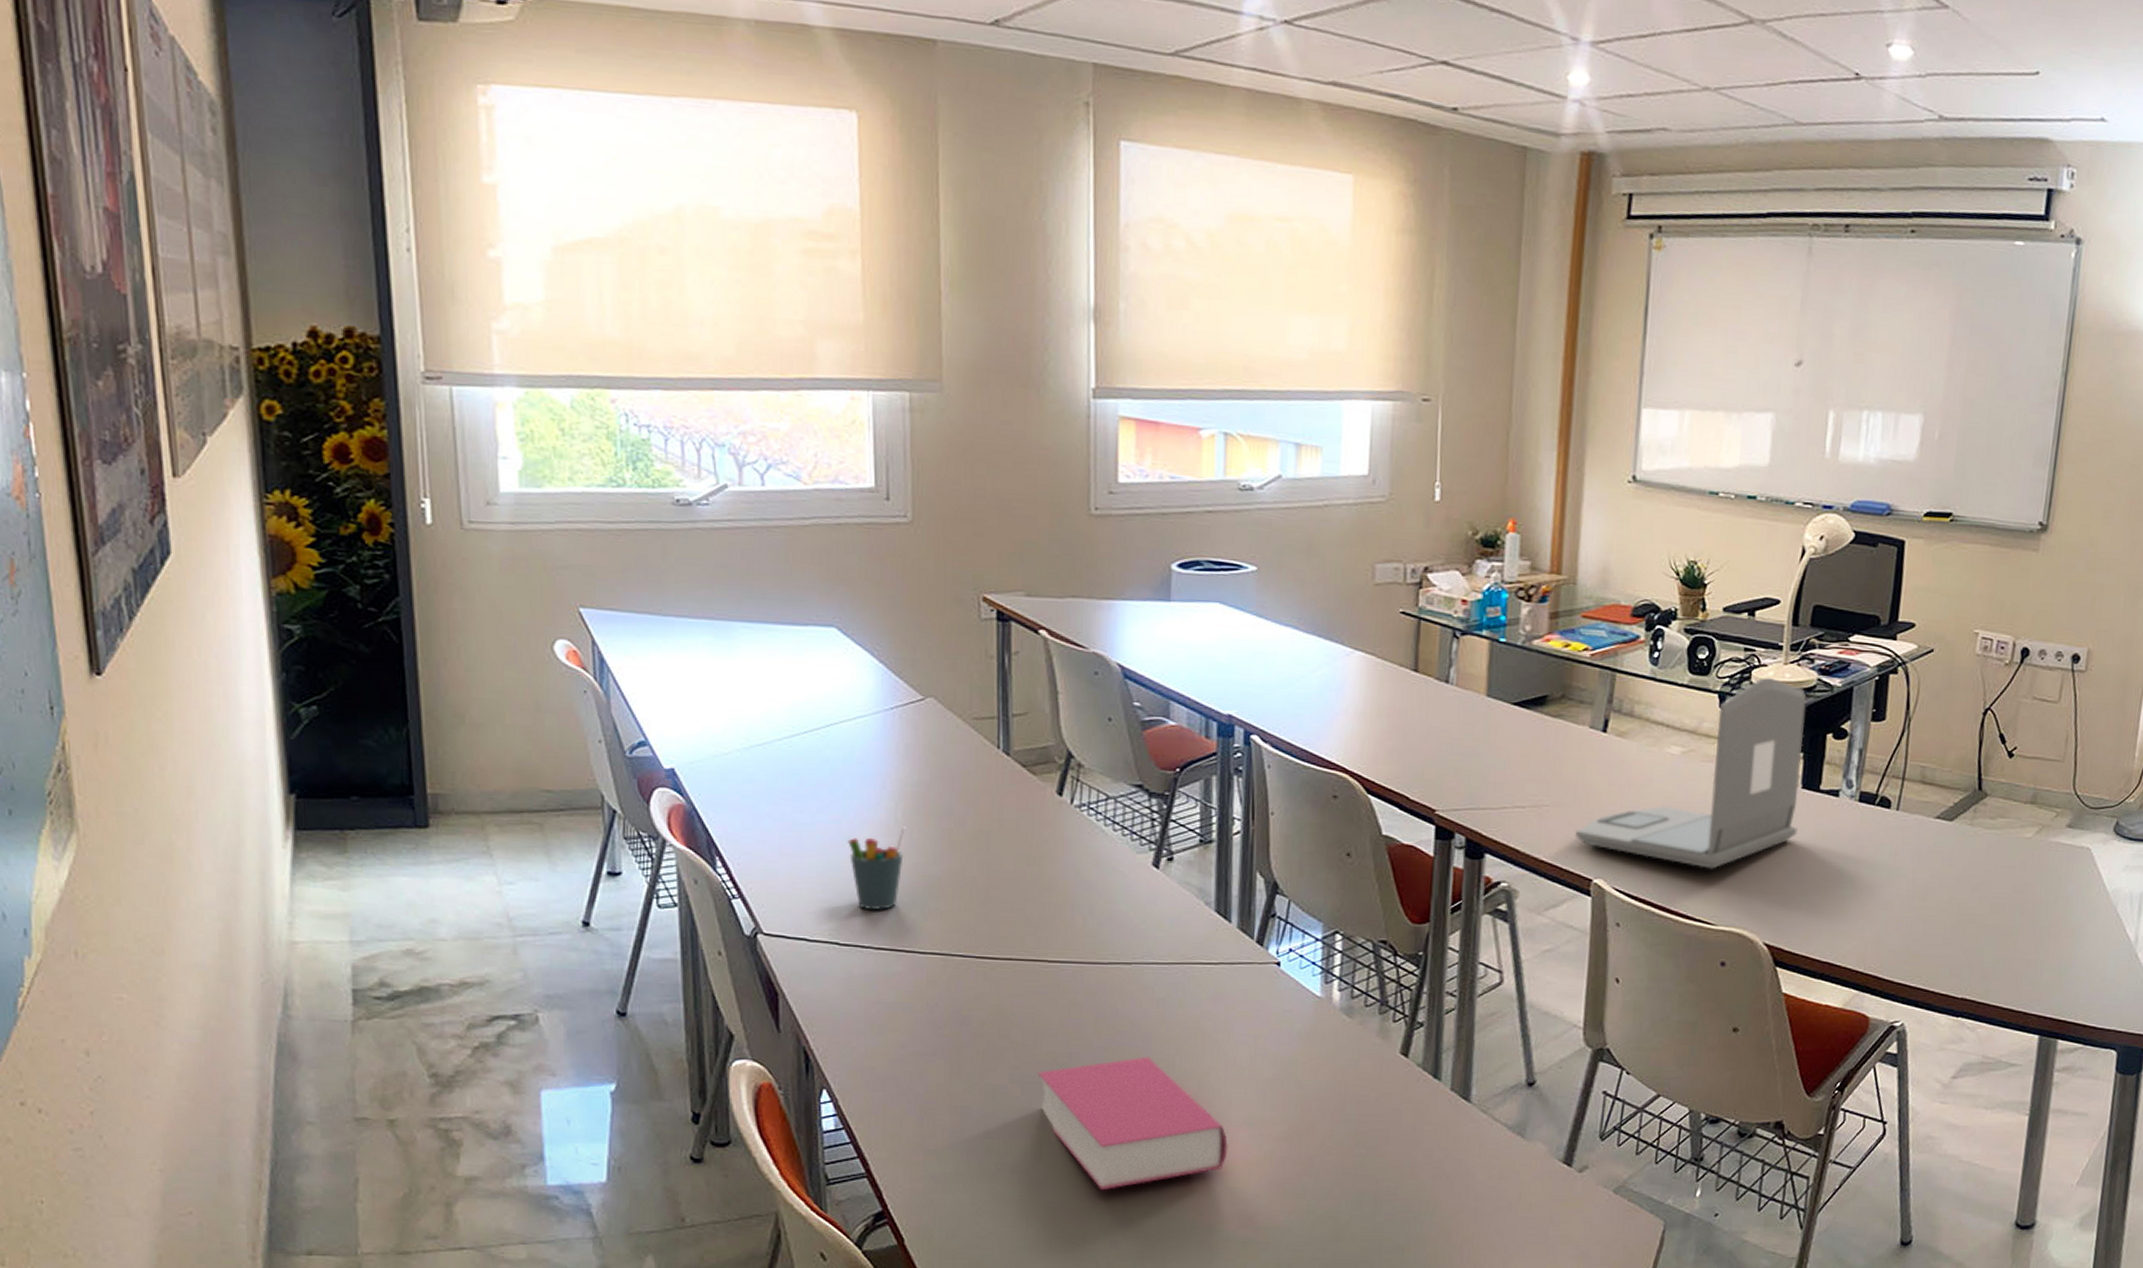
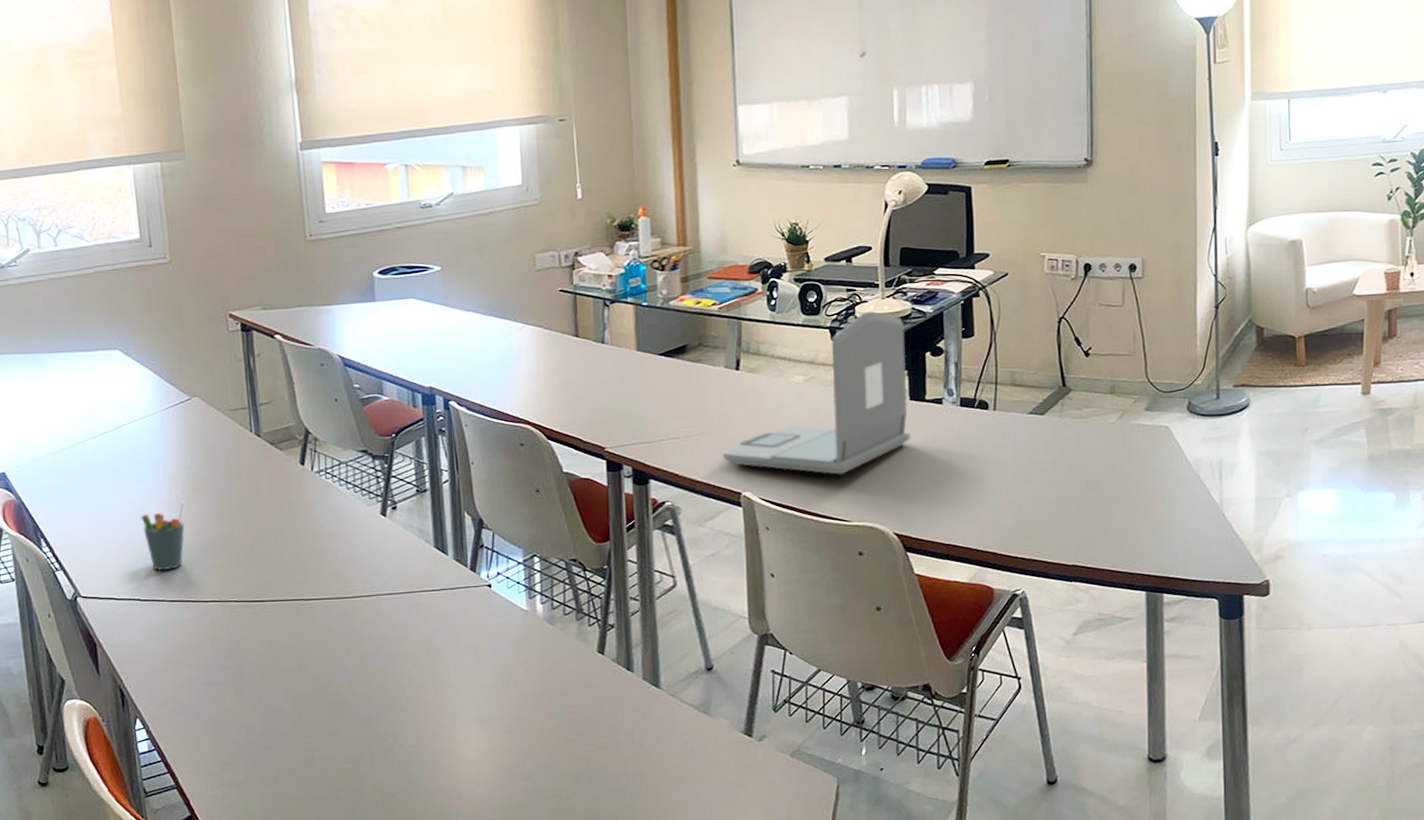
book: present [1037,1056,1228,1191] -> none [304,671,464,786]

